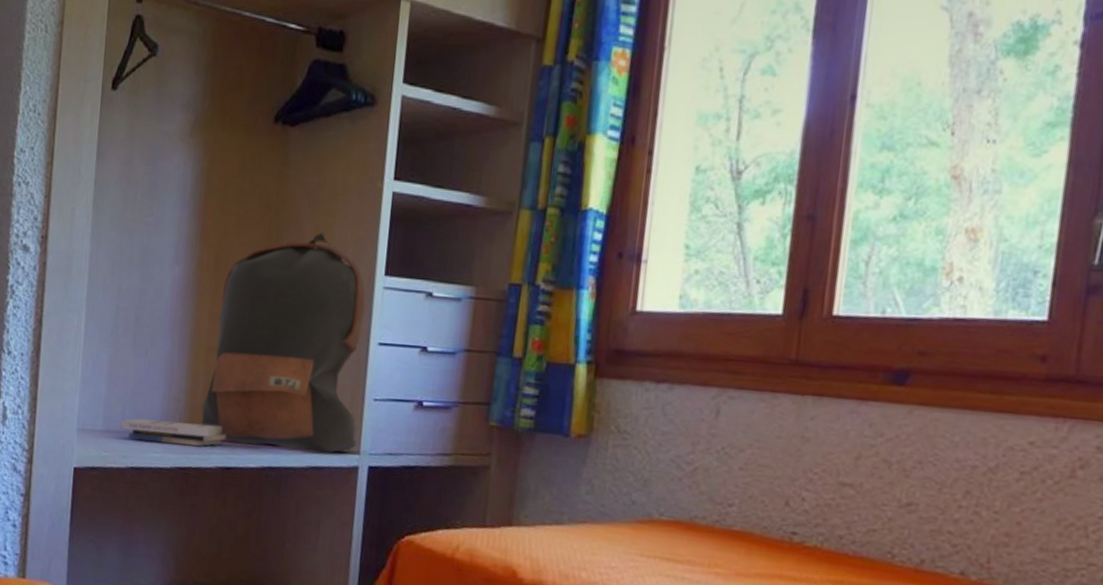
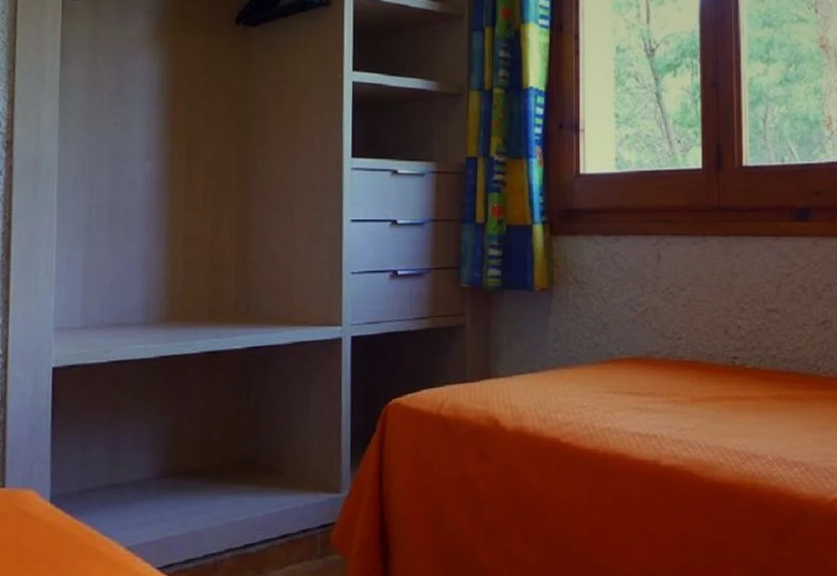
books: present [121,418,226,447] -> none [100,311,209,334]
backpack: present [201,233,366,453] -> none [183,122,339,328]

